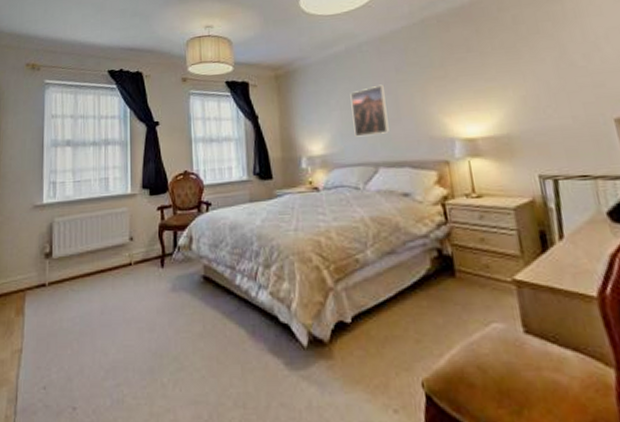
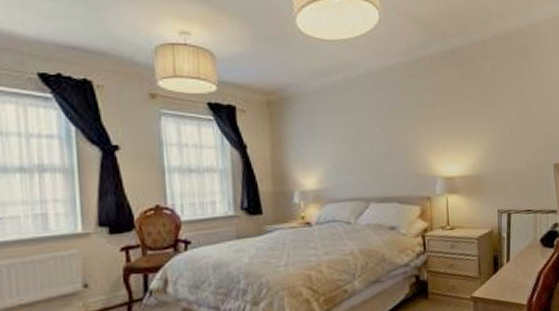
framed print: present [350,84,389,137] -> none [346,120,381,172]

